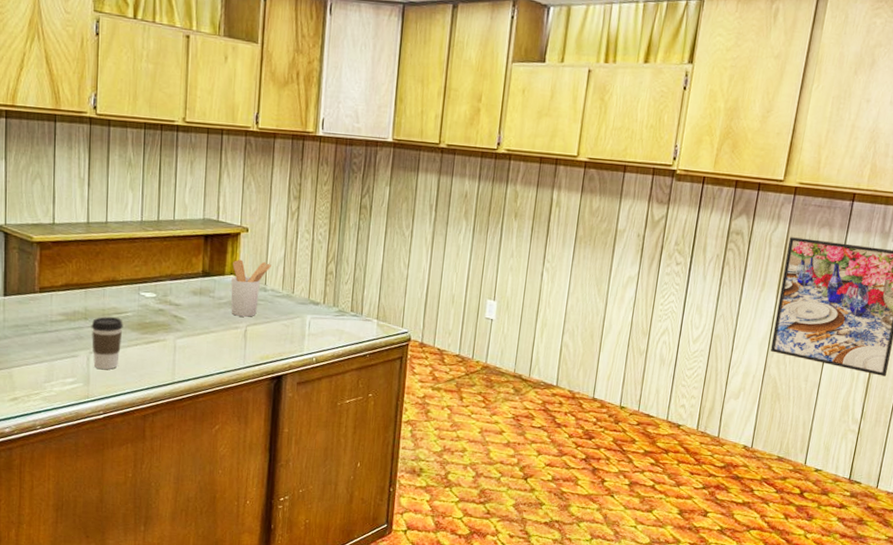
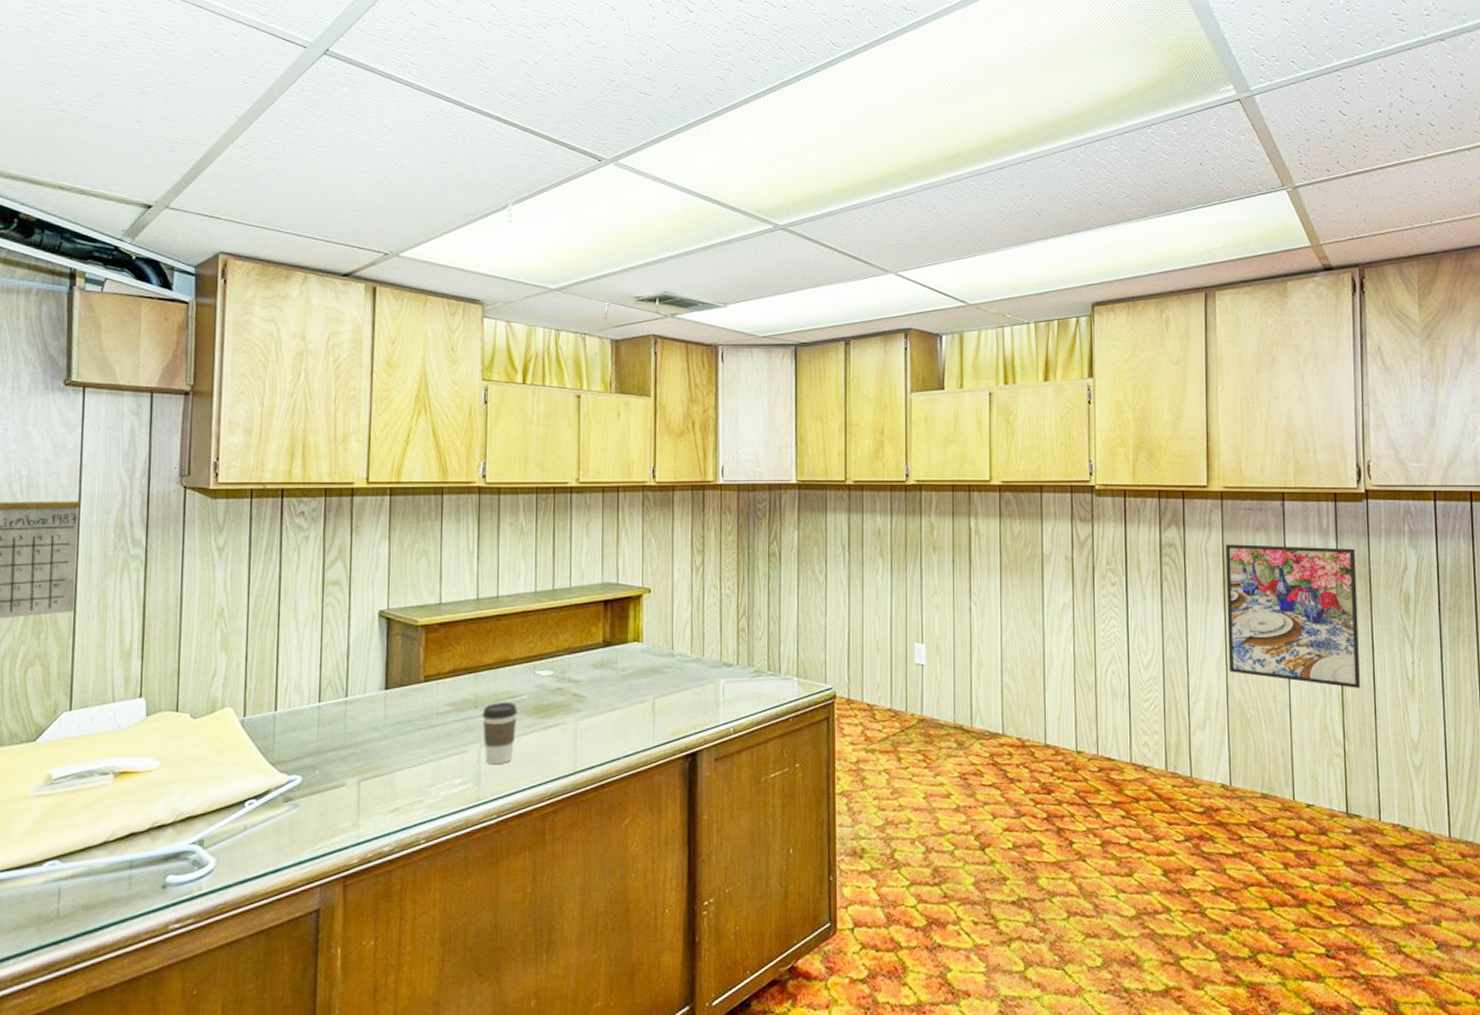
utensil holder: present [231,259,271,317] -> none [635,624,678,688]

